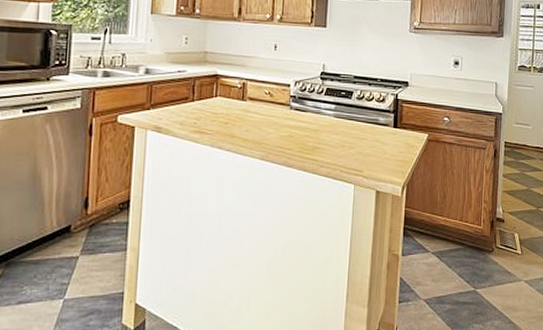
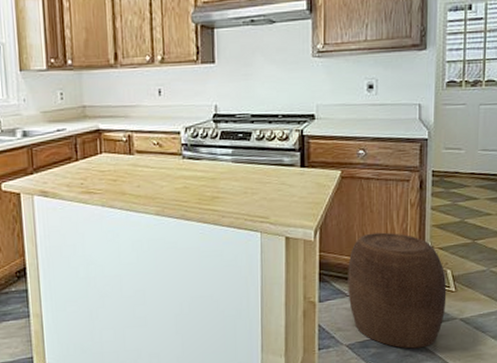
stool: none [428,194,514,307] -> present [348,232,447,349]

